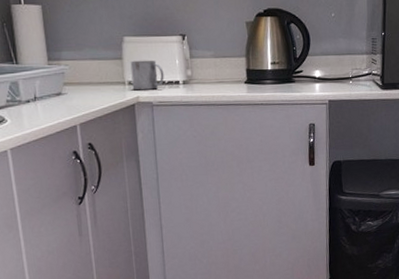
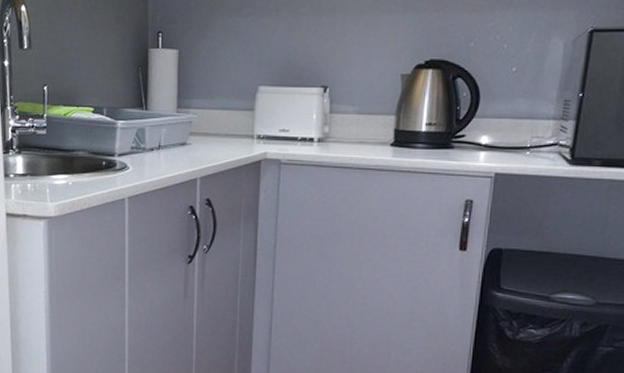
mug: present [130,60,164,91] -> none [261,112,298,146]

